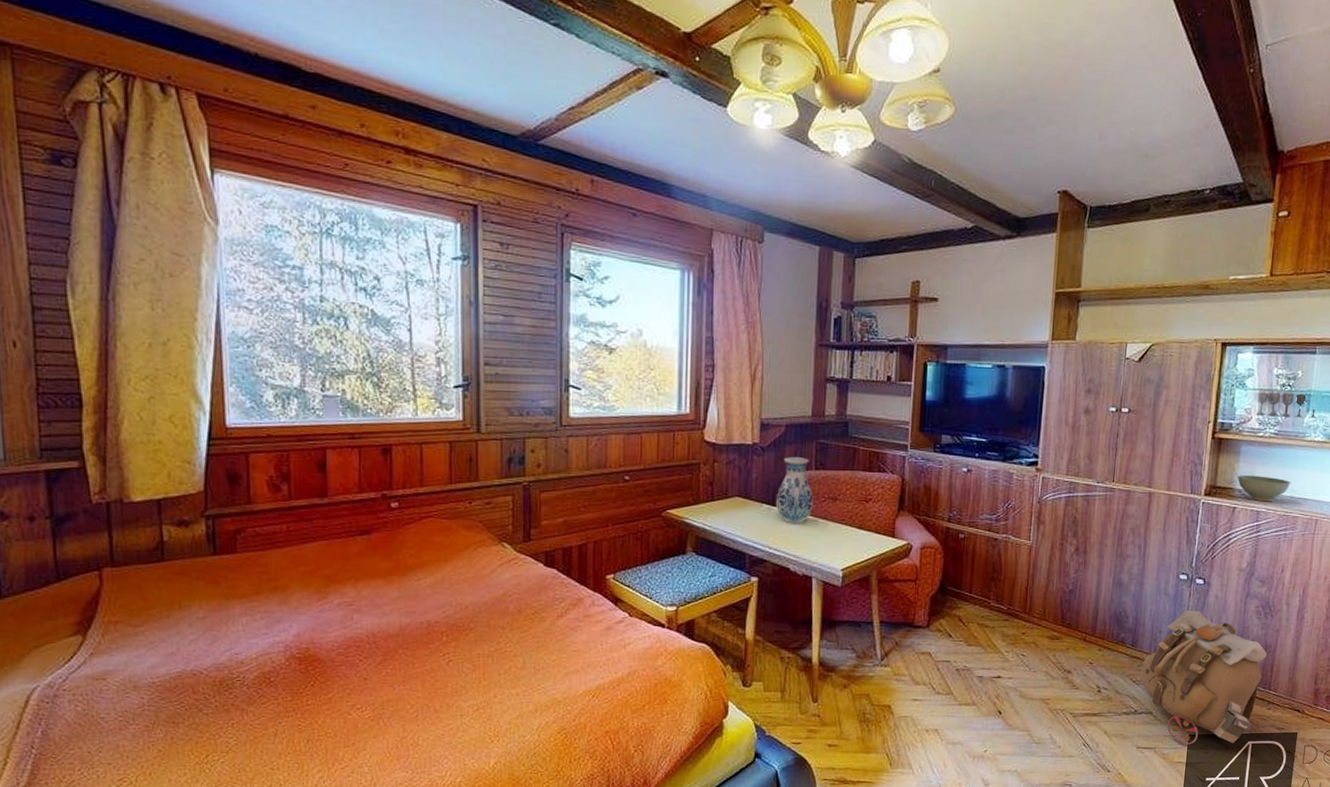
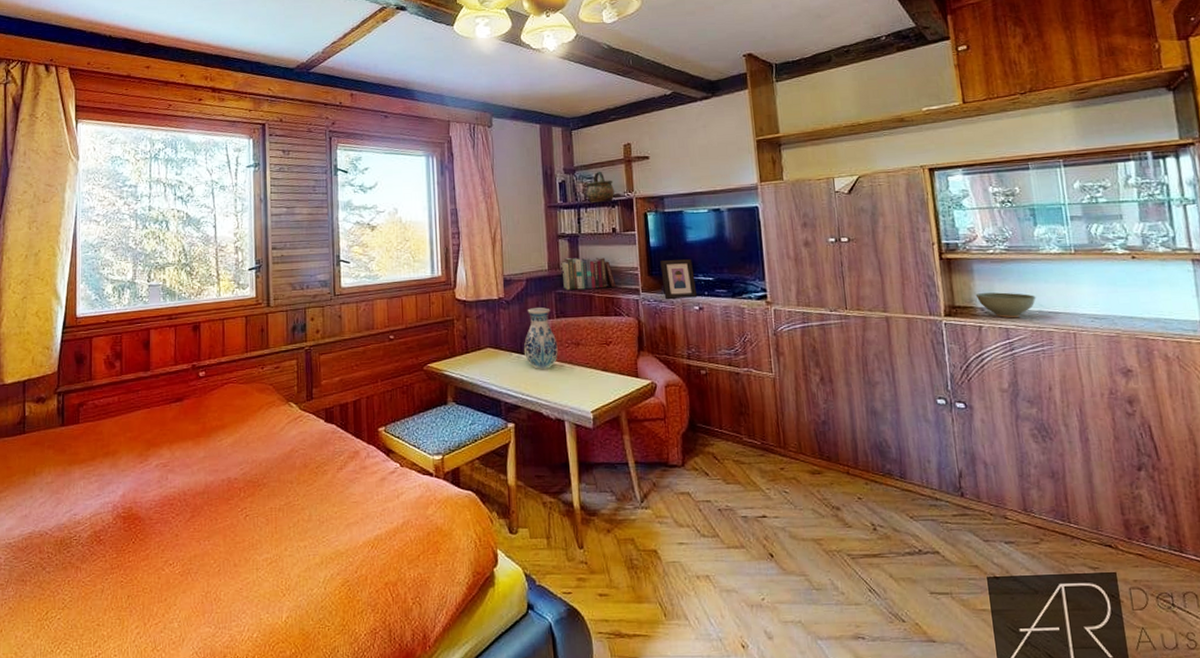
books: none [826,404,884,442] -> present [562,257,616,290]
ceramic pot: none [863,309,895,347] -> present [586,171,615,204]
picture frame: none [933,417,968,459] -> present [660,259,698,299]
backpack: present [1140,610,1268,745] -> none [916,436,1059,590]
wine glass: present [1256,393,1317,418] -> none [977,209,1047,233]

